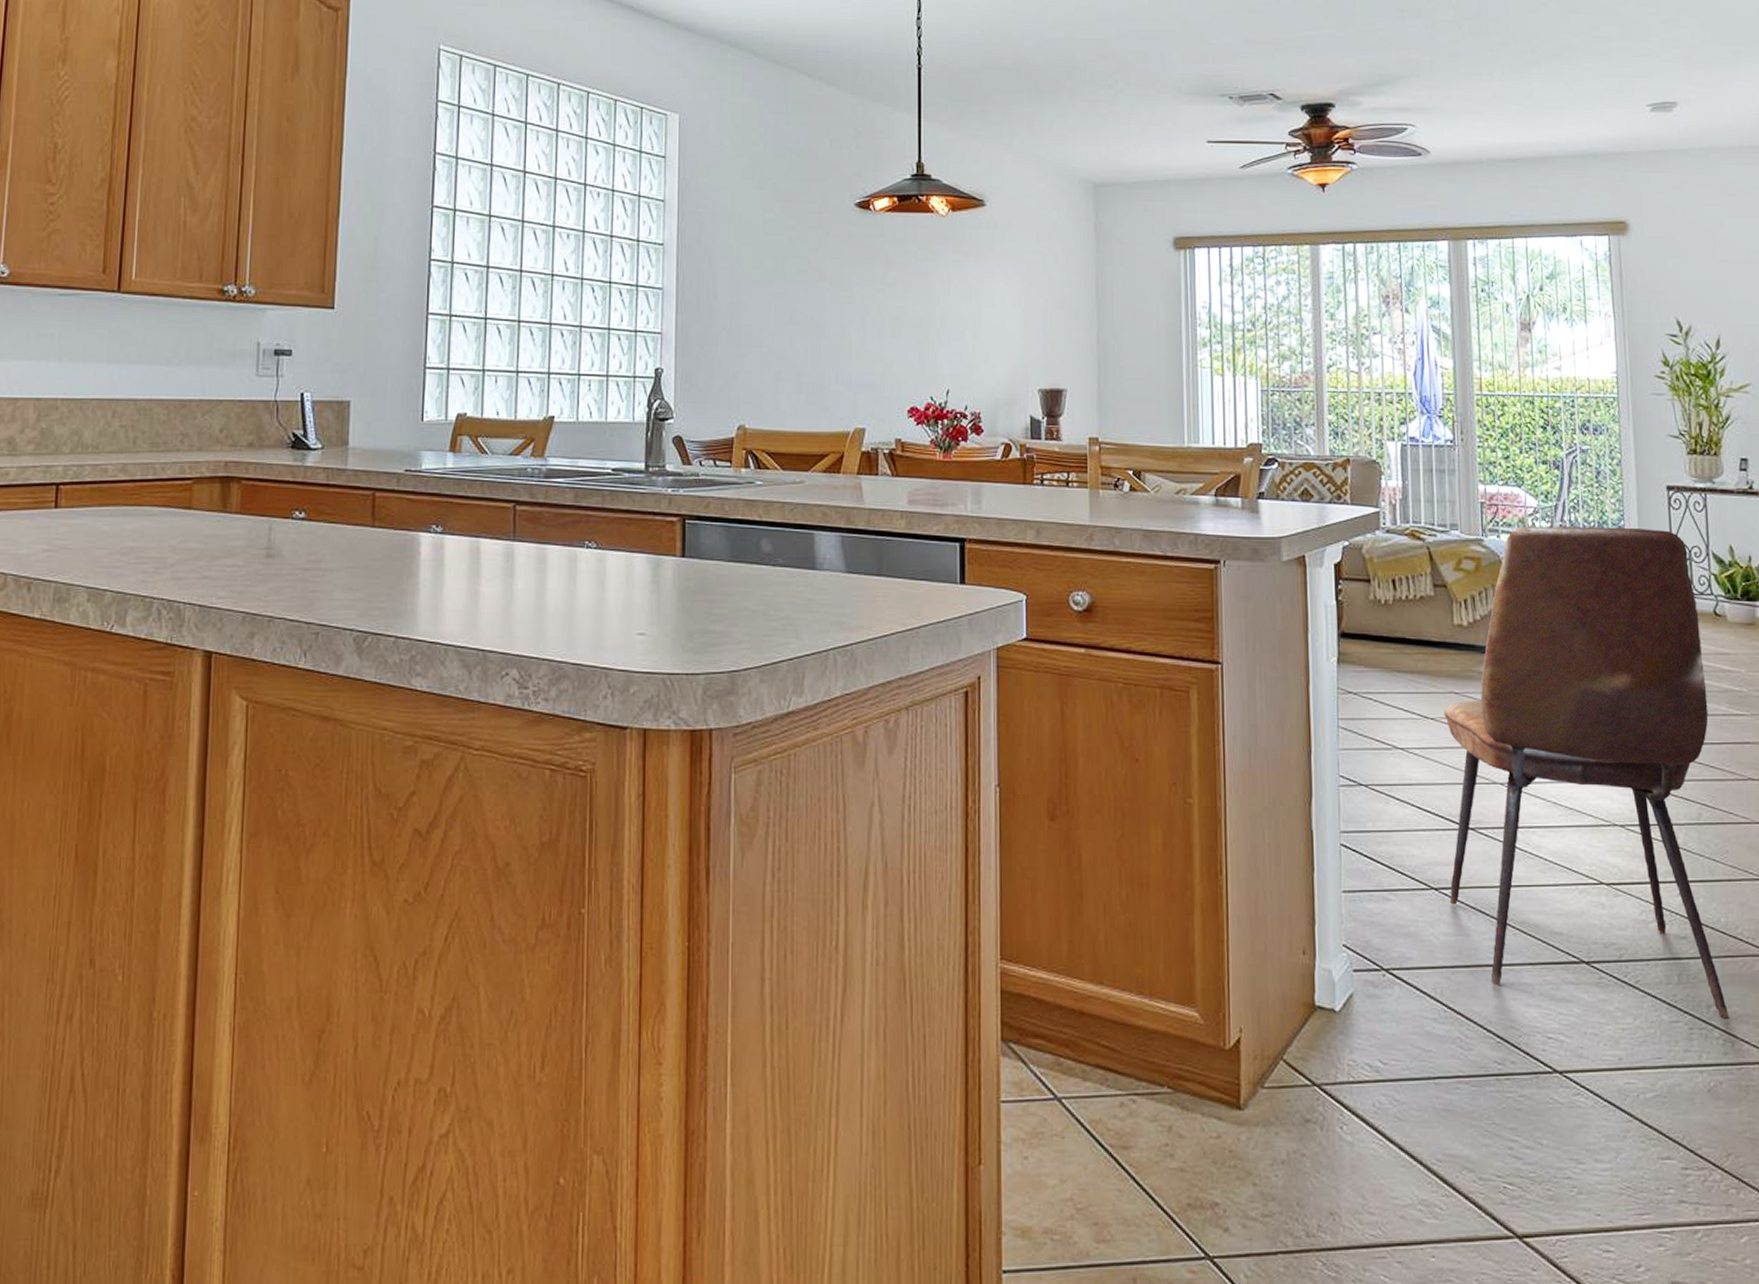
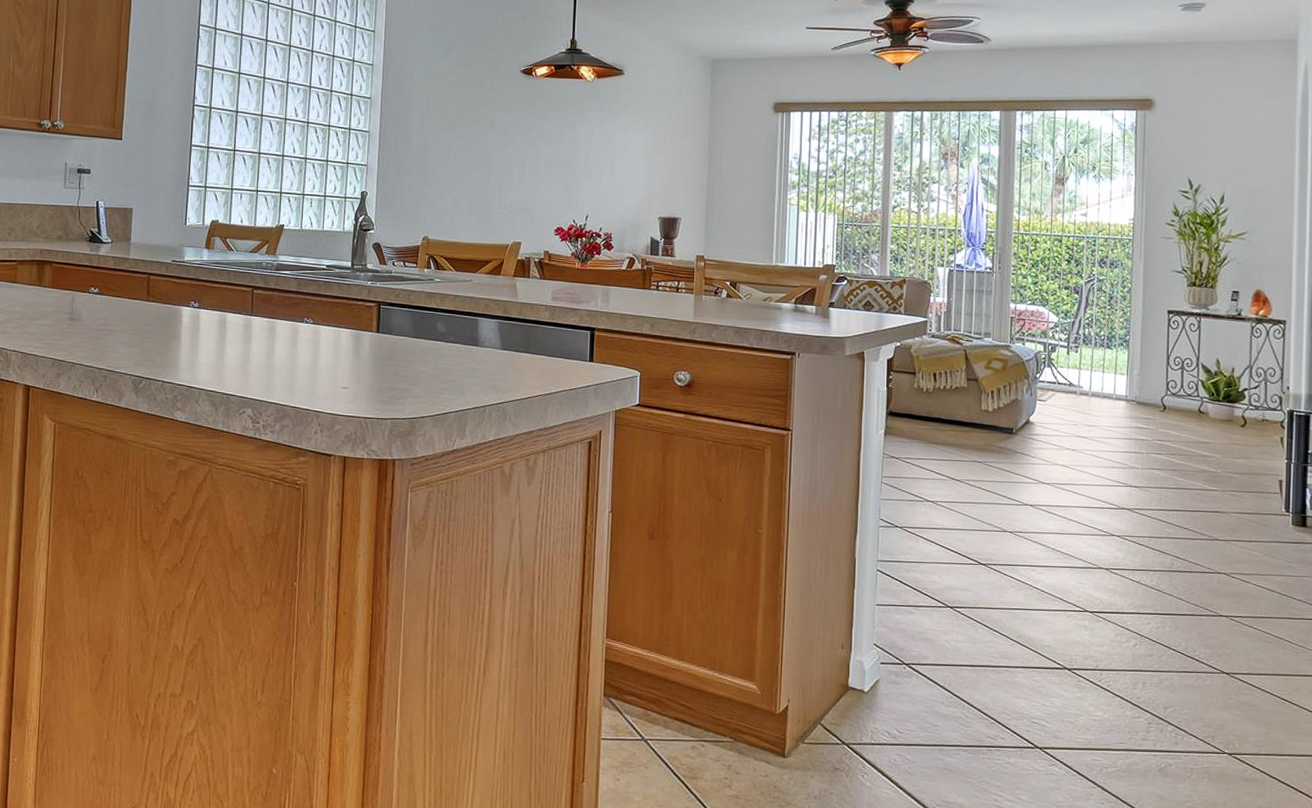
dining chair: present [1444,526,1729,1019] -> none [961,337,1187,718]

